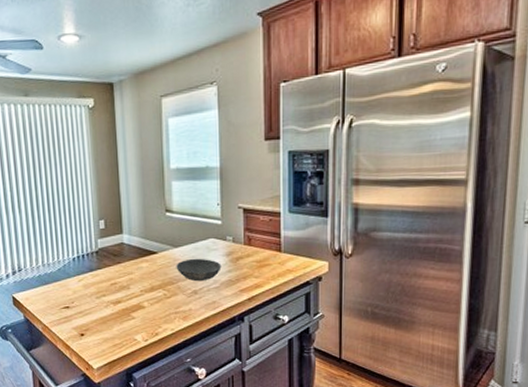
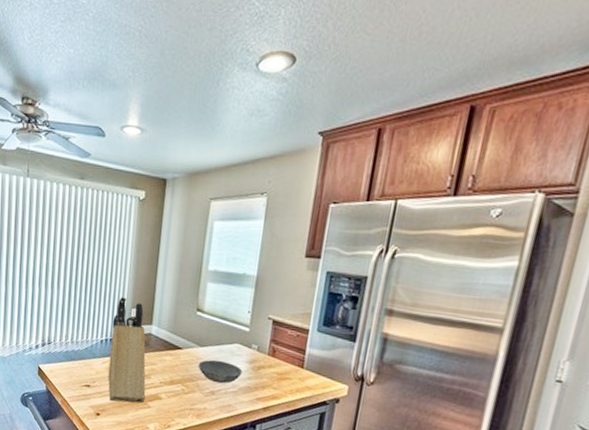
knife block: none [81,210,128,319] -> present [108,297,146,404]

